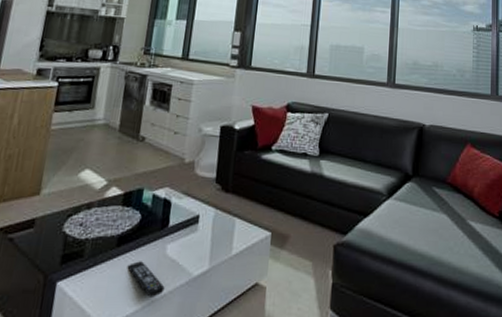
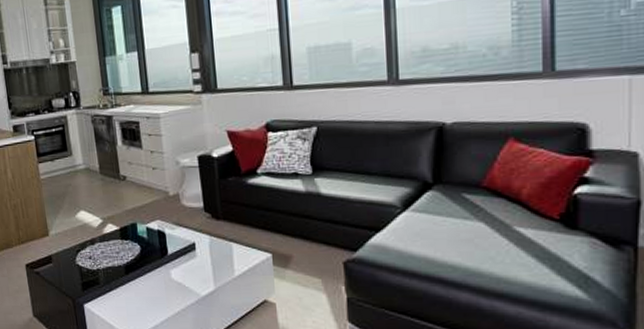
remote control: present [127,261,165,297] -> none [139,285,177,315]

